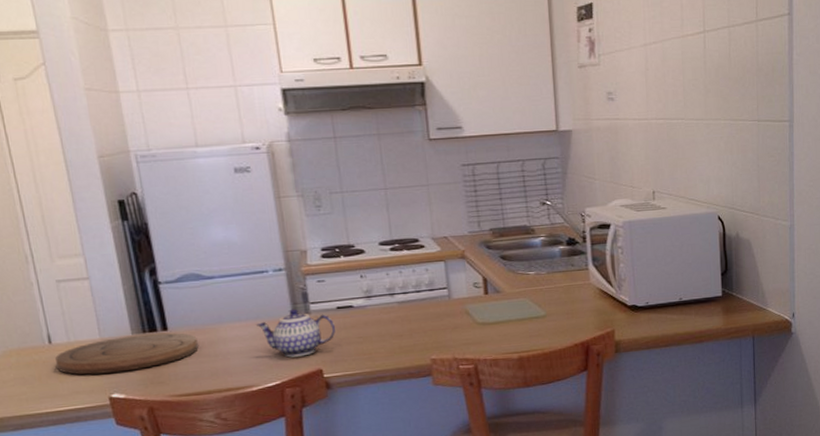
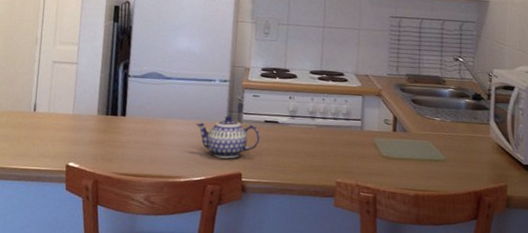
cutting board: present [55,332,198,375] -> none [34,115,147,145]

